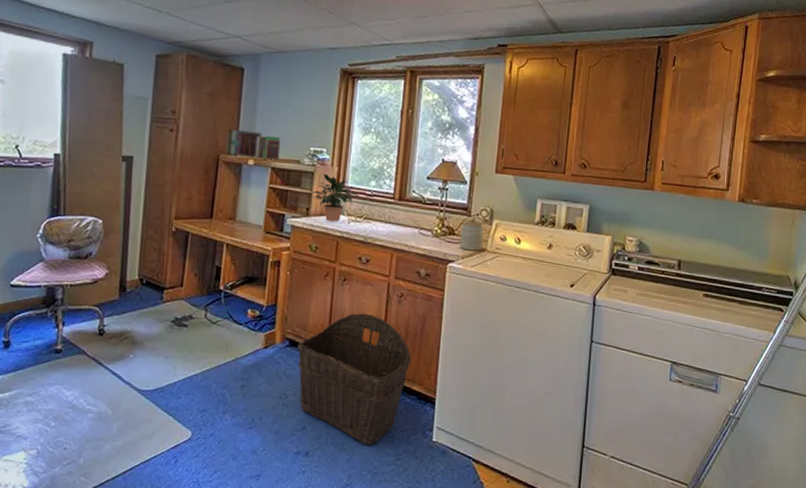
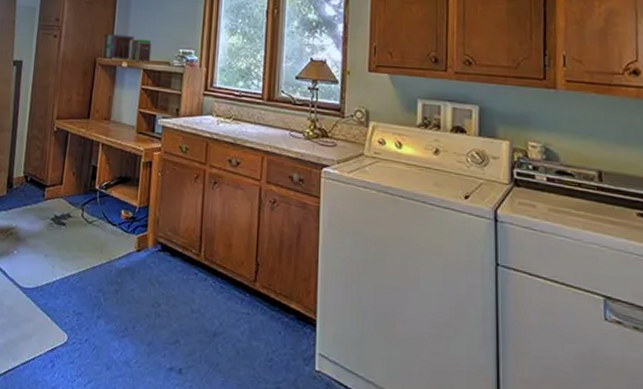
wicker basket: present [298,313,412,446] -> none [169,219,288,369]
potted plant: present [312,174,359,222] -> none [181,75,227,123]
jar: present [459,217,484,251] -> none [334,118,360,155]

